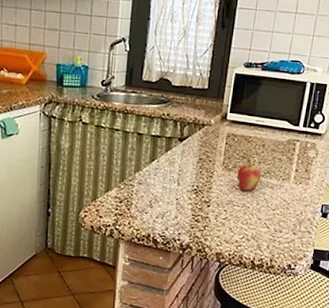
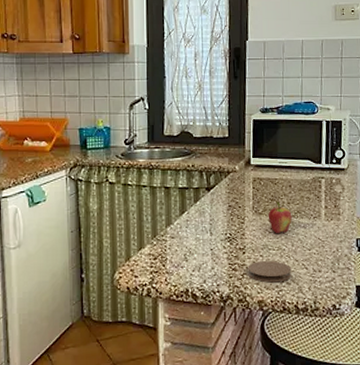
coaster: none [209,215,254,238] -> present [248,260,292,283]

